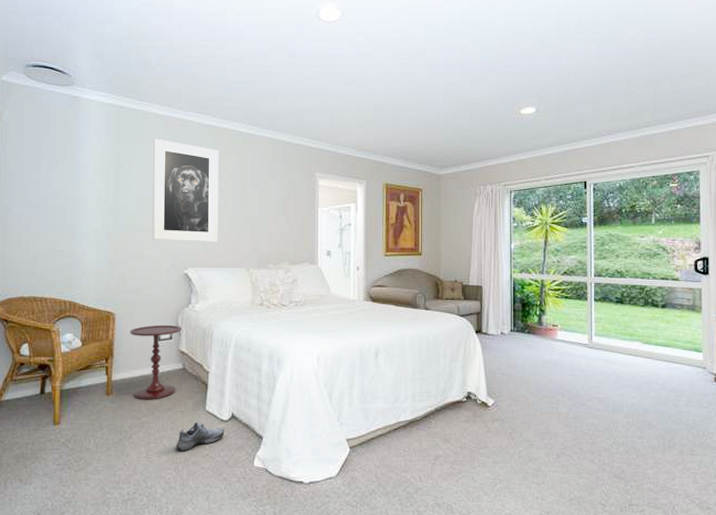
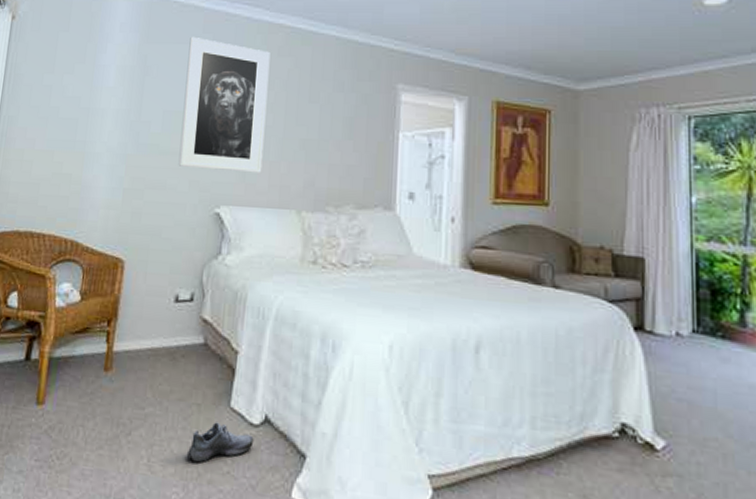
side table: present [129,325,181,400] -> none [138,280,207,384]

